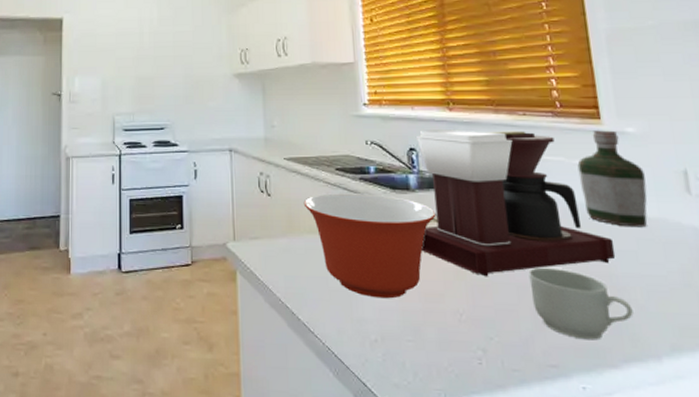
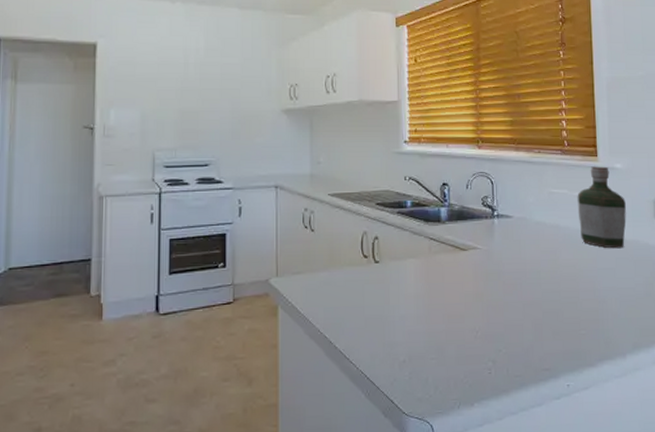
mixing bowl: present [303,193,436,299] -> none [345,226,462,323]
coffee maker: present [416,130,616,277] -> none [448,166,600,298]
mug: present [528,267,634,341] -> none [533,286,609,345]

